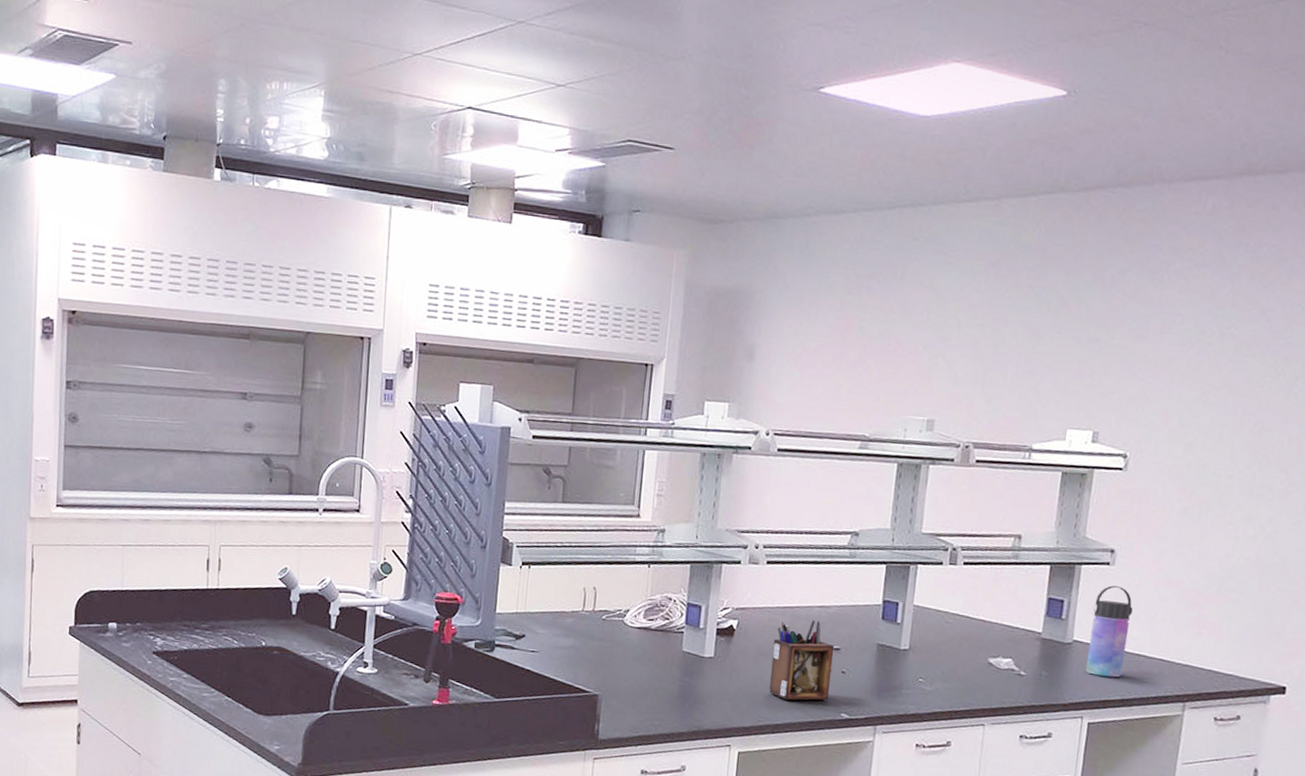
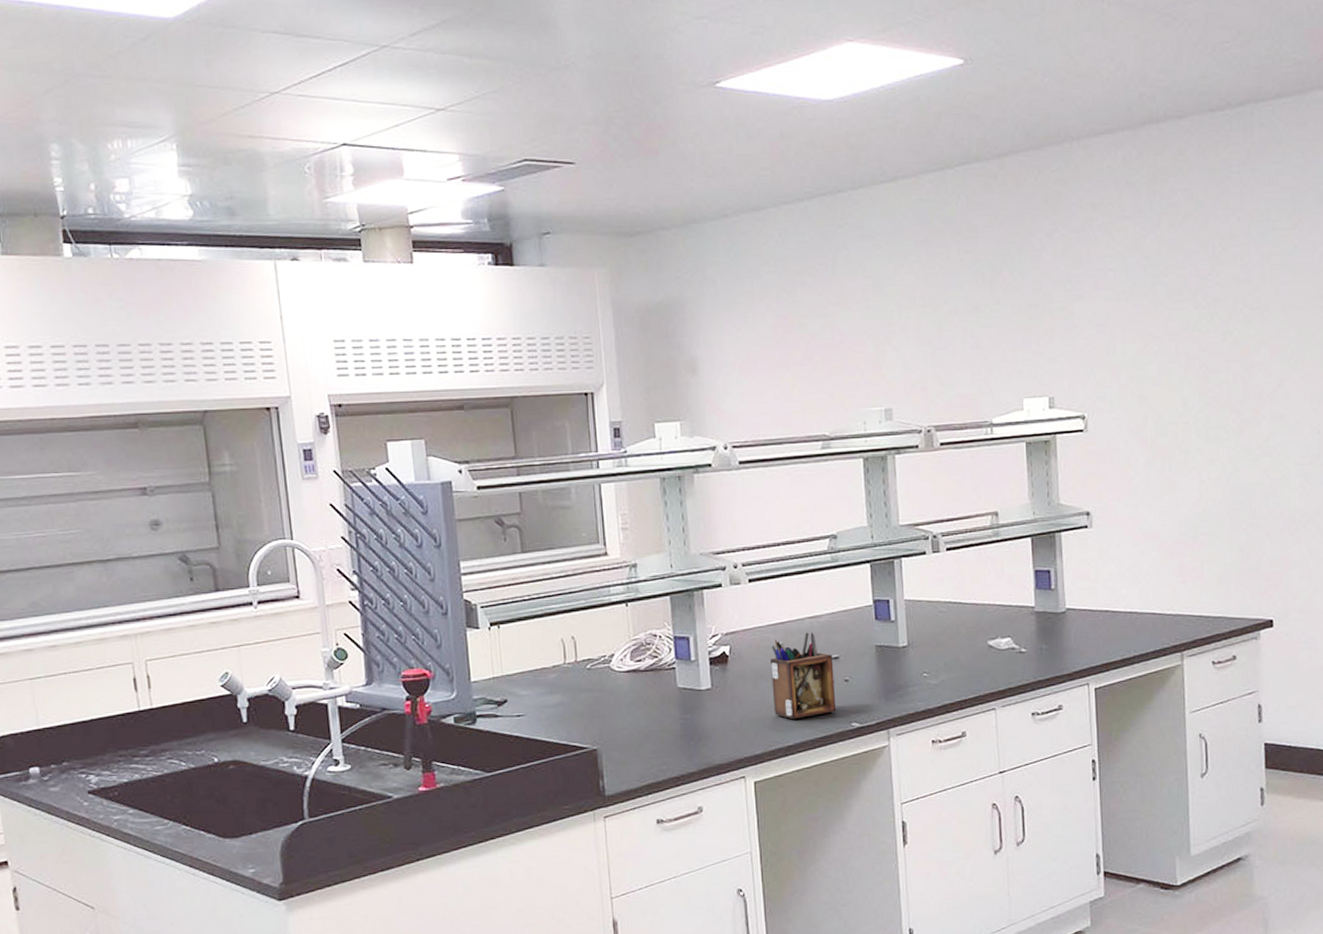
water bottle: present [1085,585,1133,678] -> none [1079,548,1118,640]

